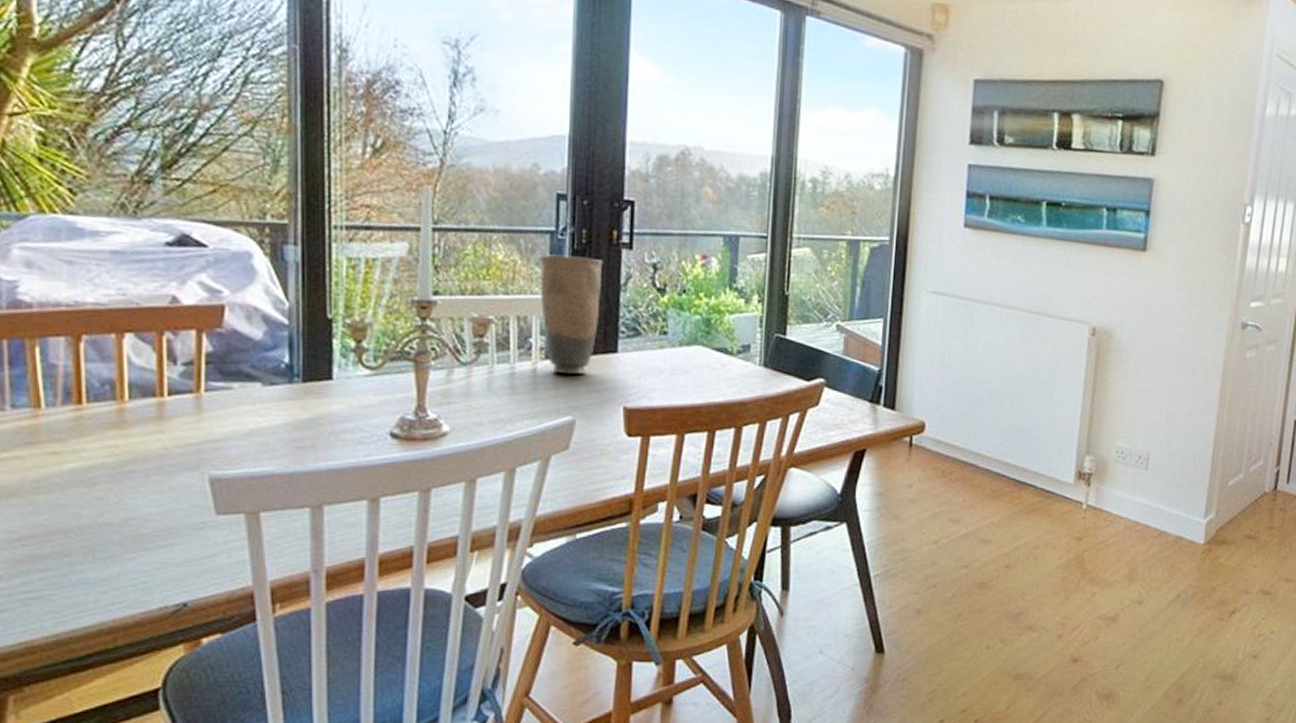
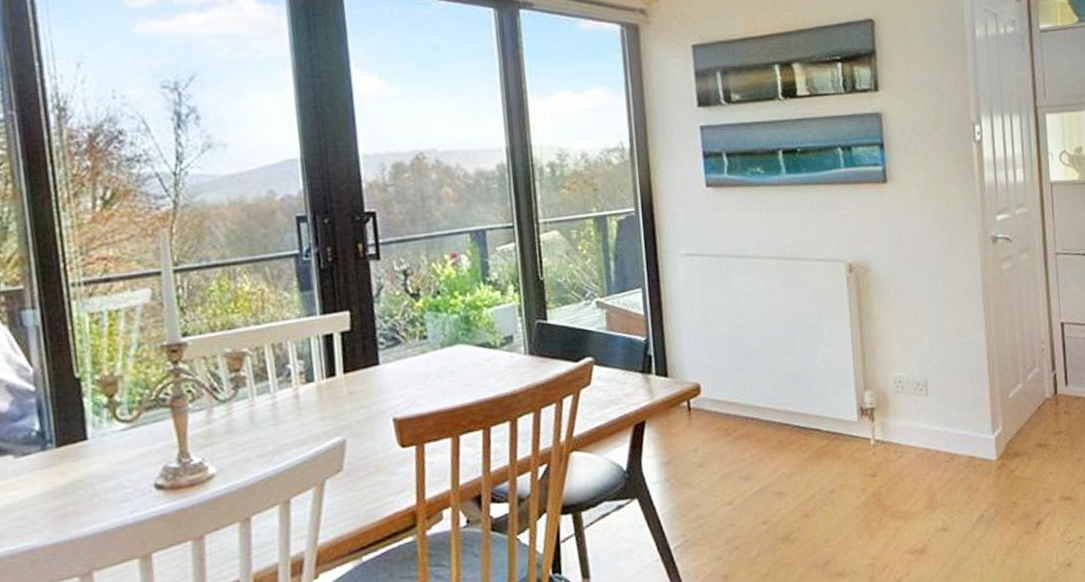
vase: present [539,254,603,374] -> none [286,275,356,395]

